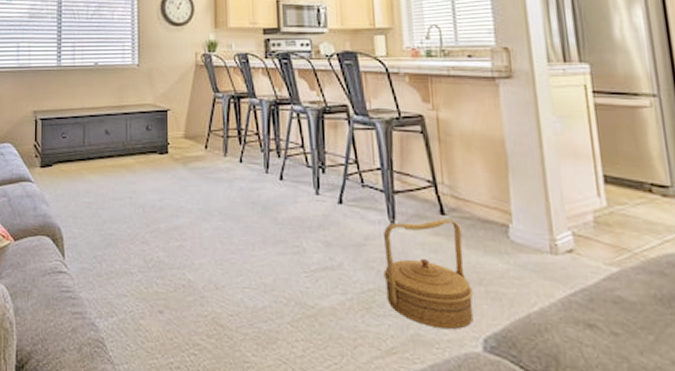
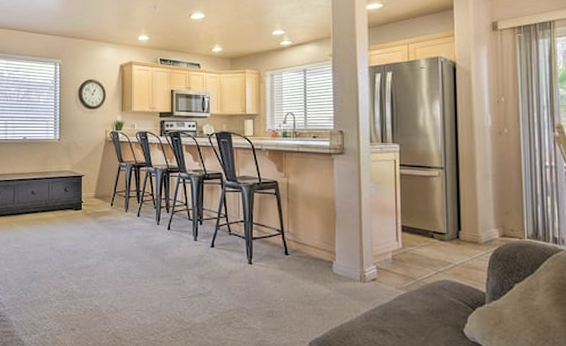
basket: present [383,218,474,330] -> none [241,257,304,337]

